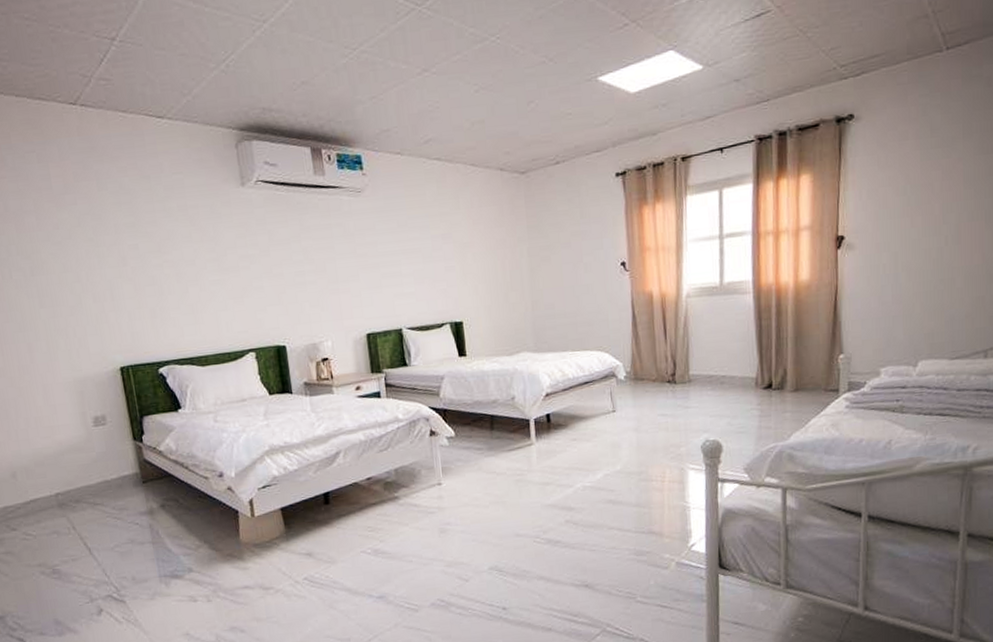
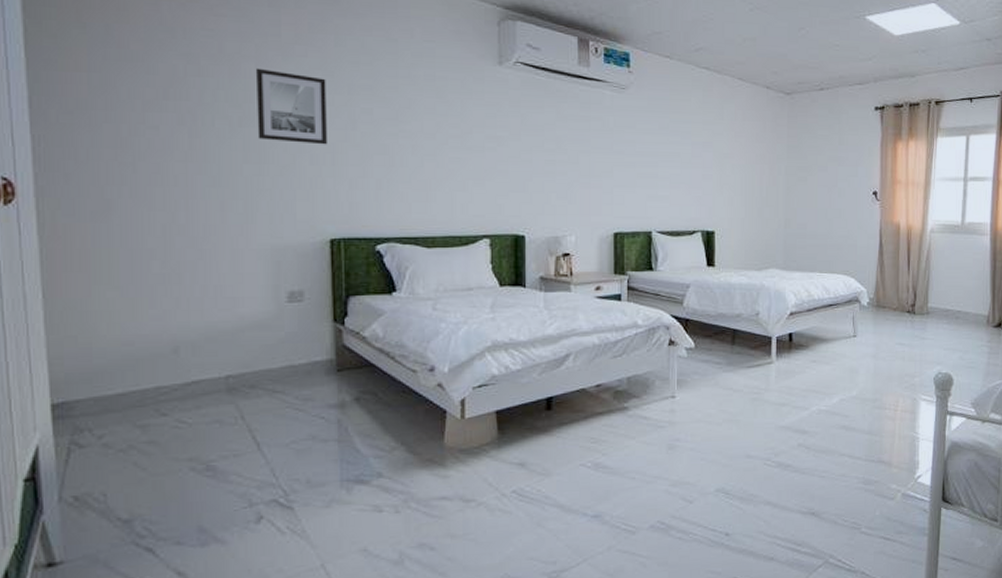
wall art: none [36,220,105,285] -> present [255,68,327,145]

